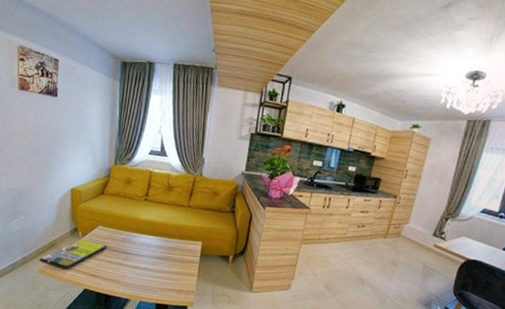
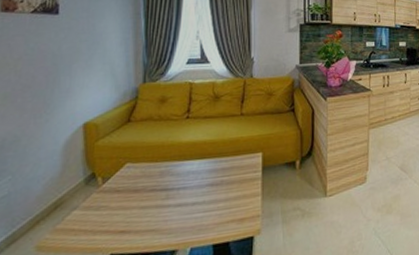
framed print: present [39,239,108,270] -> none [36,185,141,236]

